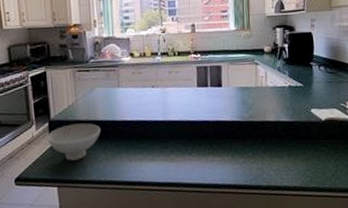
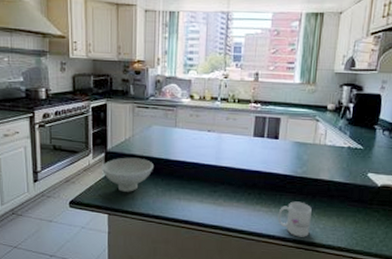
mug: none [231,146,264,183] -> present [277,201,312,237]

